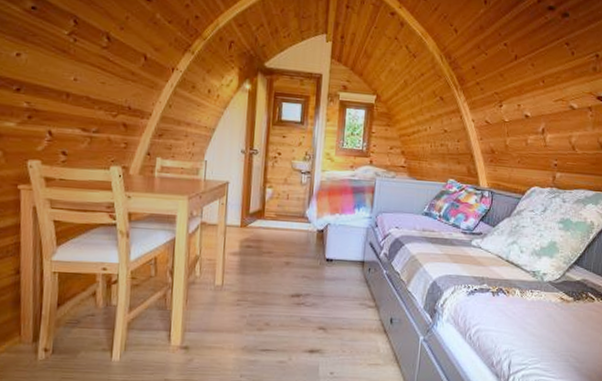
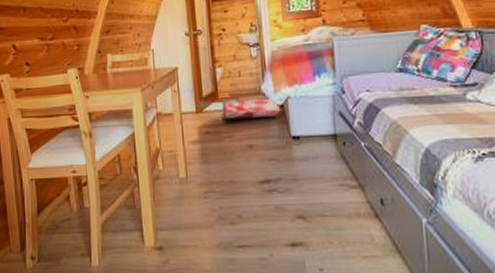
bag: none [264,216,321,240] -> present [221,97,281,122]

